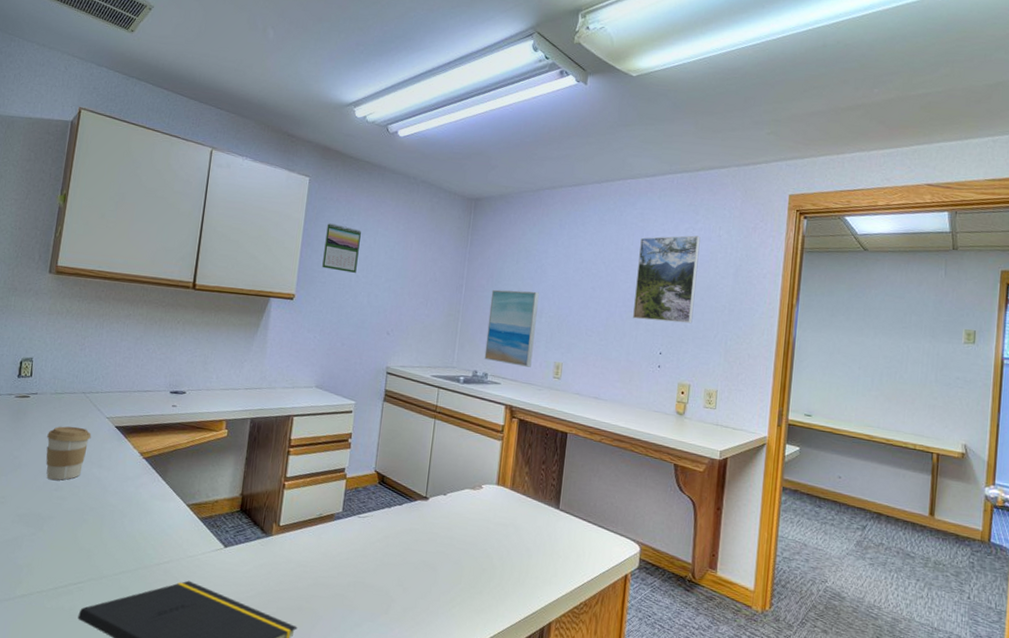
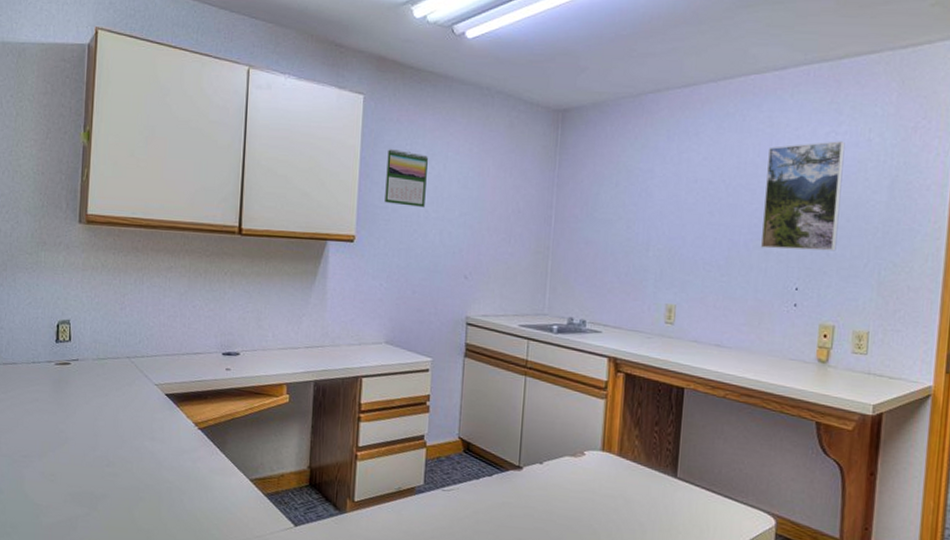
coffee cup: present [46,426,92,481] -> none [93,395,140,455]
wall art: present [484,289,539,367] -> none [581,219,644,312]

